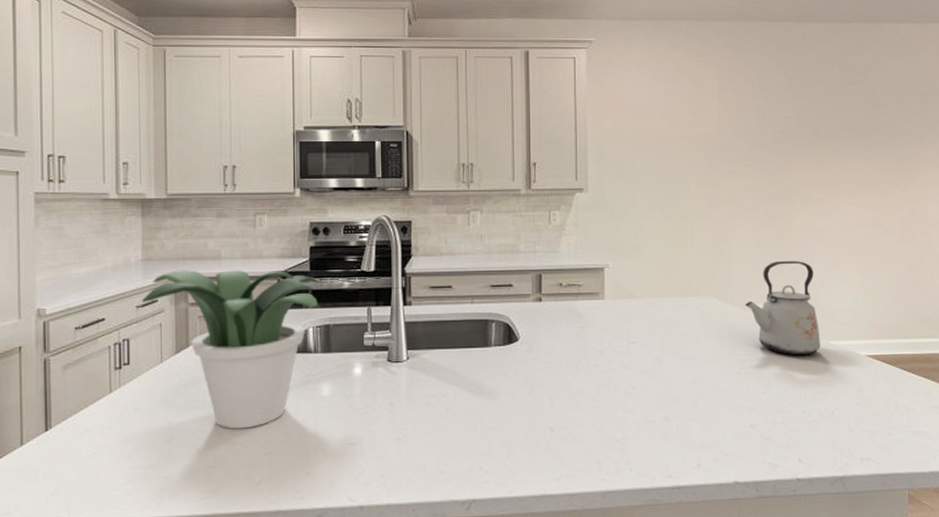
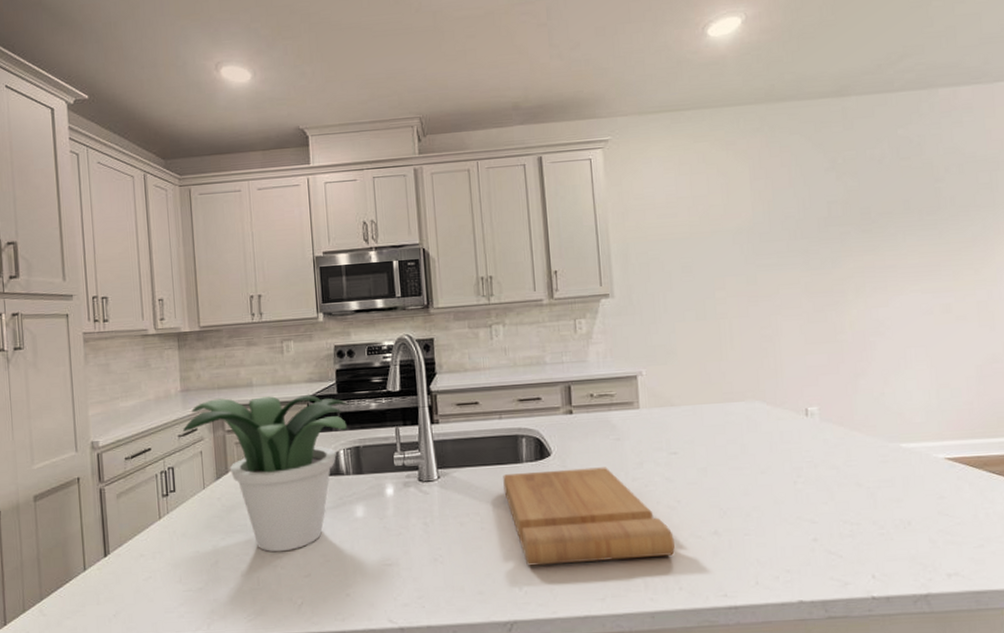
cutting board: none [471,353,628,447] -> present [503,467,675,566]
kettle: present [745,260,820,356] -> none [797,356,889,461]

